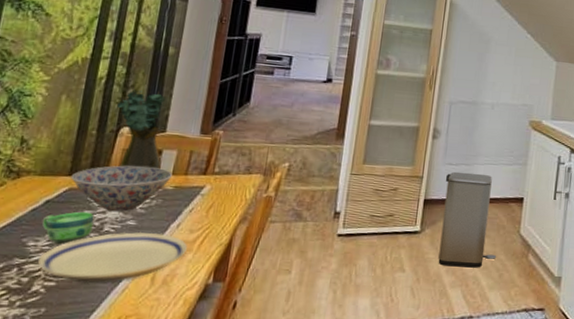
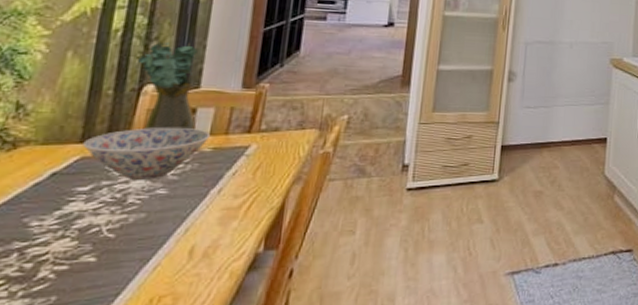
plate: present [38,231,188,284] -> none [45,200,233,264]
cup: present [41,211,94,244] -> none [47,183,115,221]
pedal bin: present [438,171,497,268] -> none [519,115,581,214]

